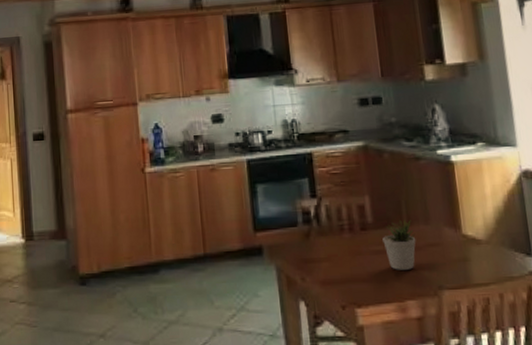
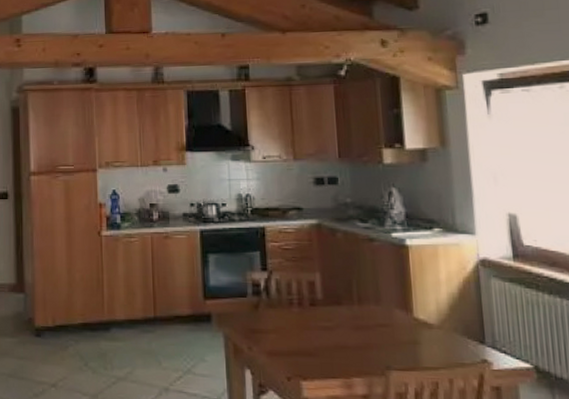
potted plant: present [382,219,416,270] -> none [331,298,366,348]

